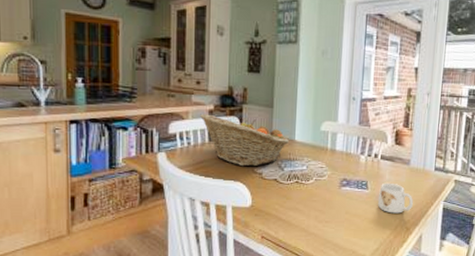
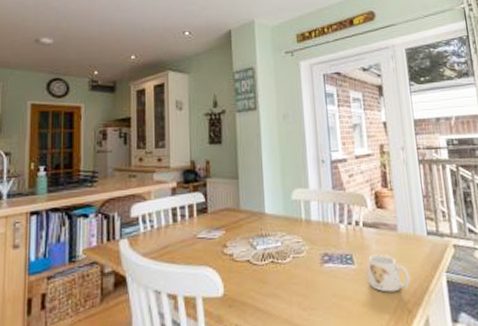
fruit basket: present [200,114,289,167] -> none [163,192,259,249]

